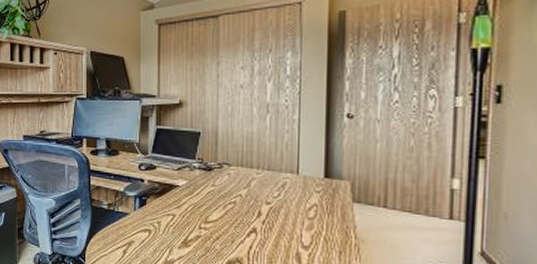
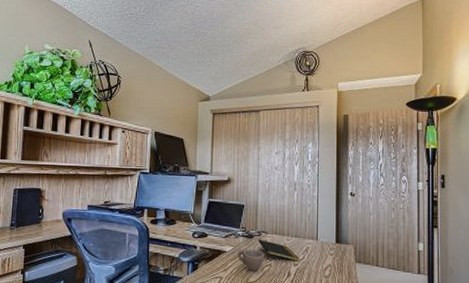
cup: none [192,183,228,210] -> present [237,249,265,272]
notepad: none [219,173,274,199] -> present [258,240,300,262]

